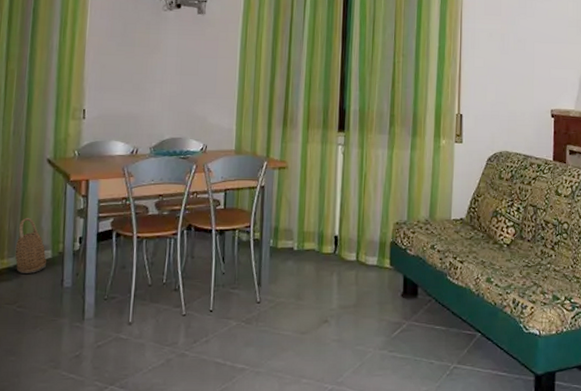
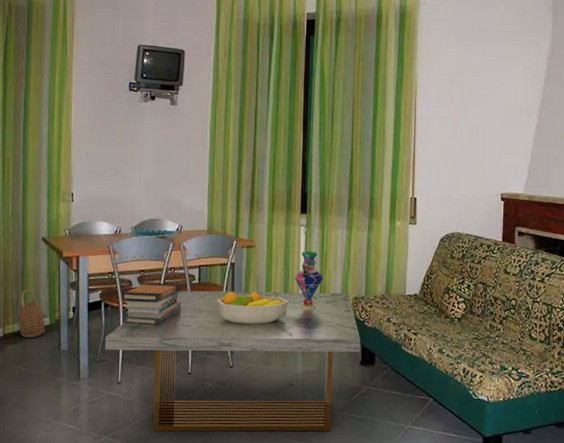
coffee table: none [115,217,403,378] -> present [105,290,361,432]
book stack: none [136,208,205,256] -> present [121,282,182,325]
fruit bowl: none [243,217,324,255] -> present [216,291,289,325]
vase: none [330,173,362,238] -> present [294,251,323,310]

